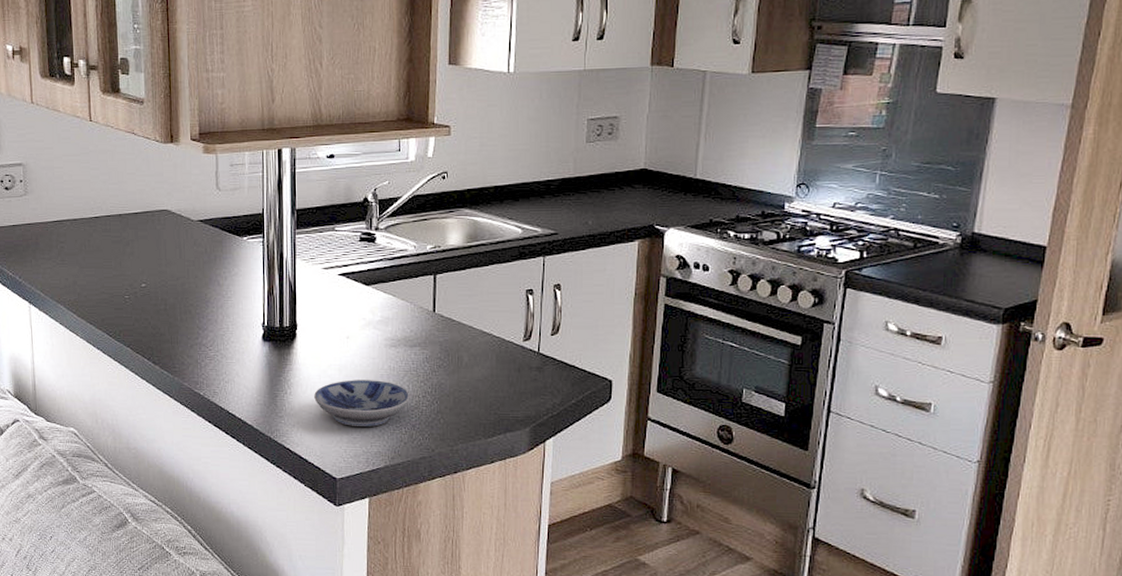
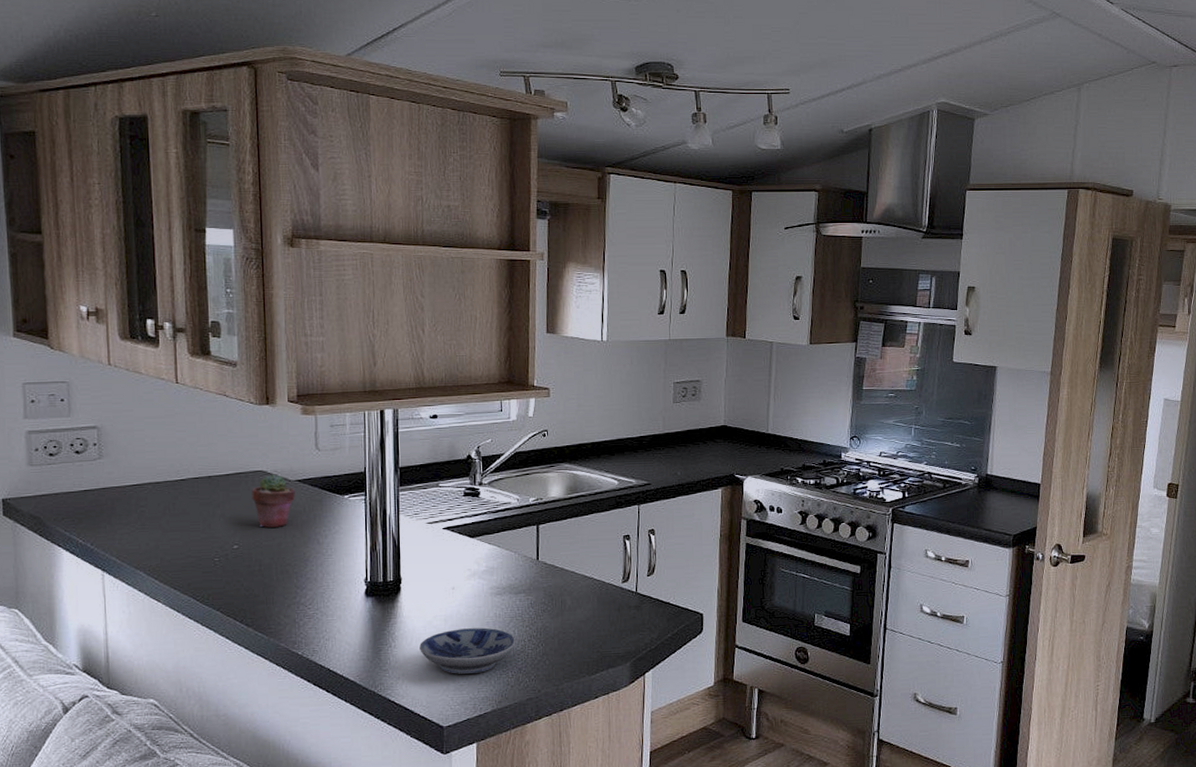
potted succulent: none [158,213,197,267] -> present [251,474,295,528]

